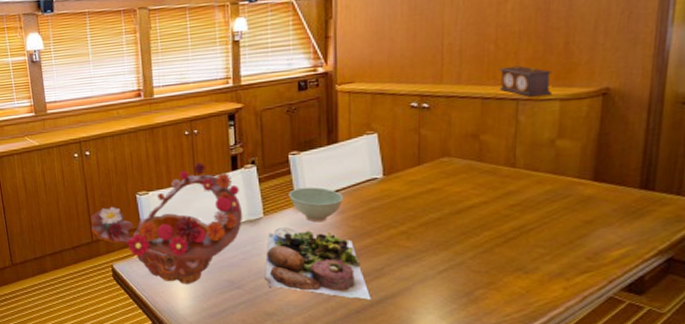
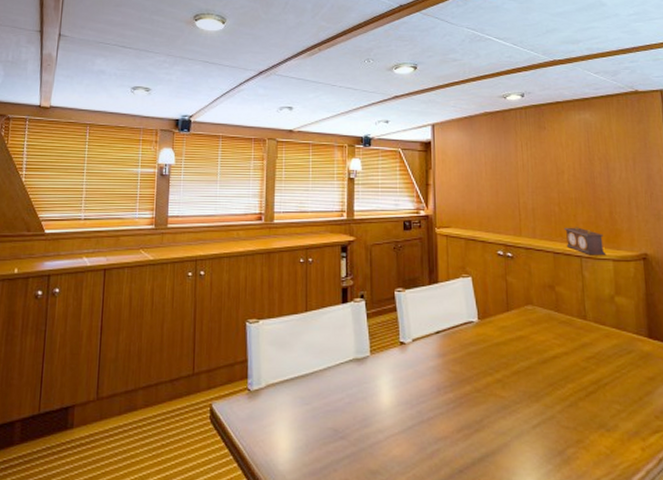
flower arrangement: present [90,162,243,284] -> none [193,292,351,432]
food platter: present [264,226,371,300] -> none [370,367,473,457]
bowl: present [288,187,344,222] -> none [394,326,445,365]

